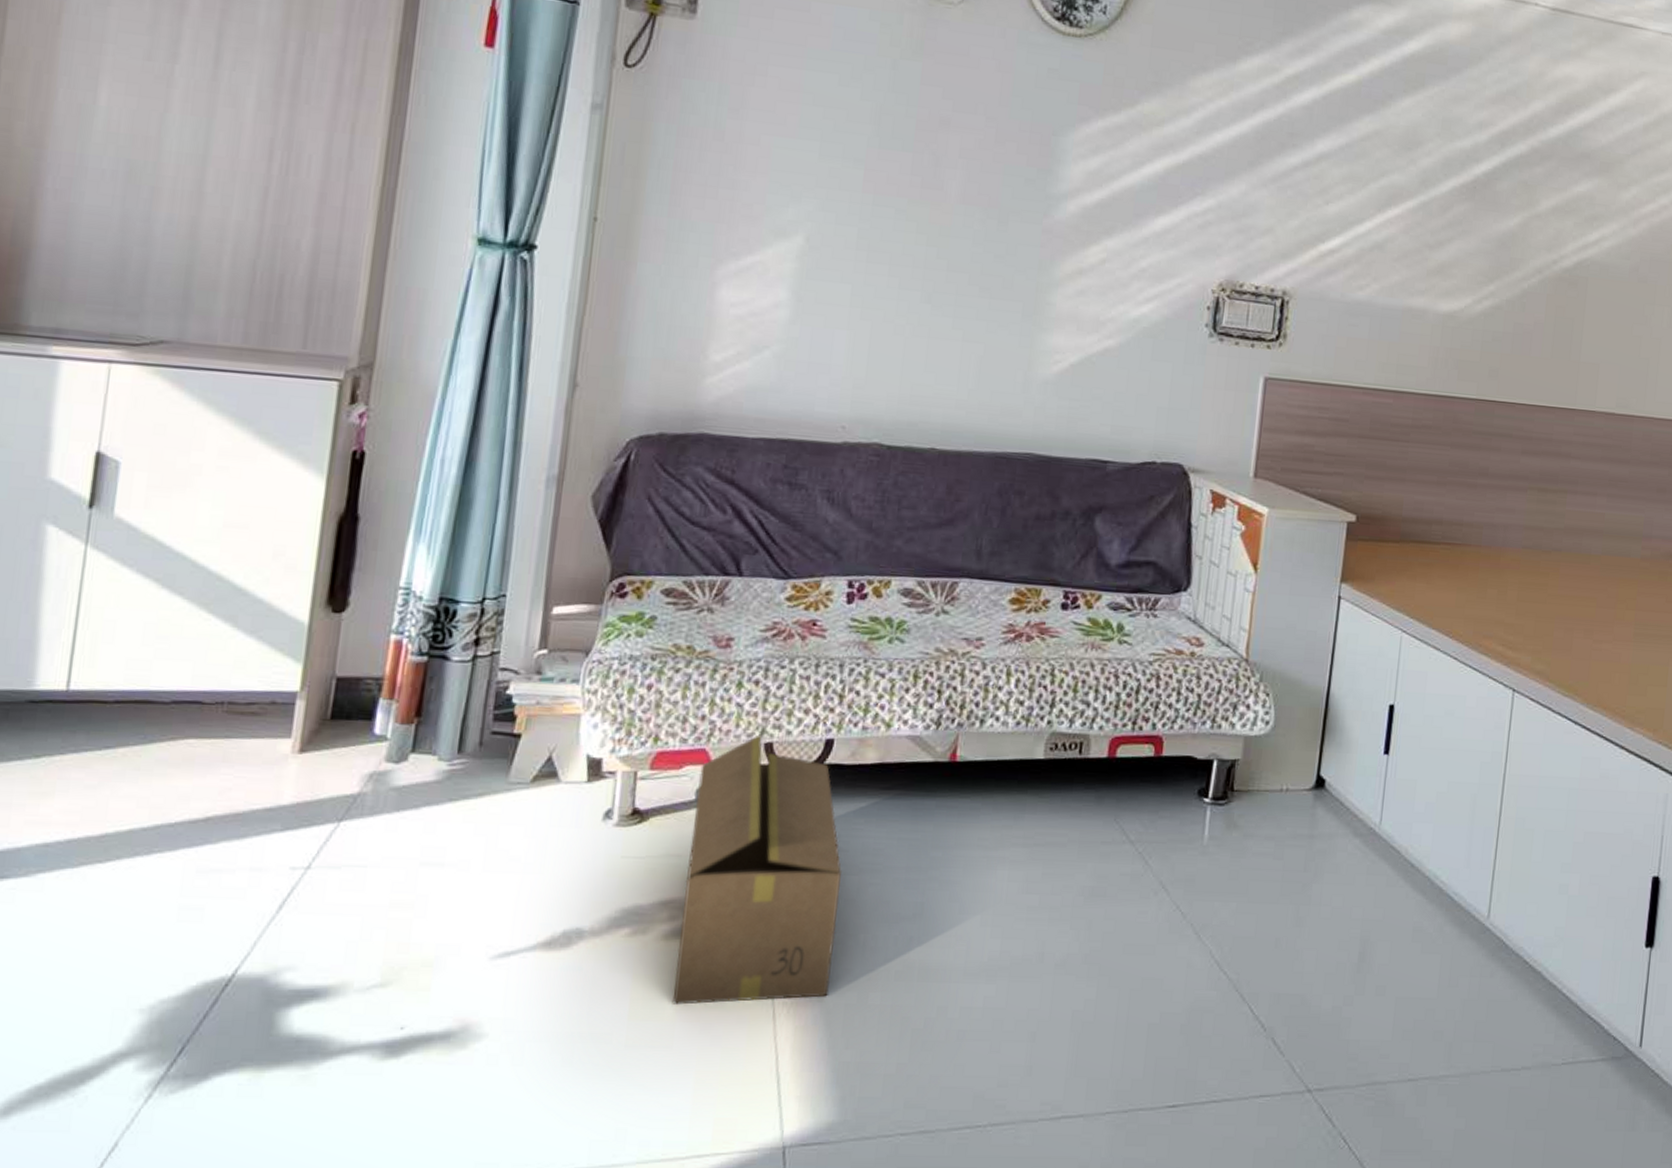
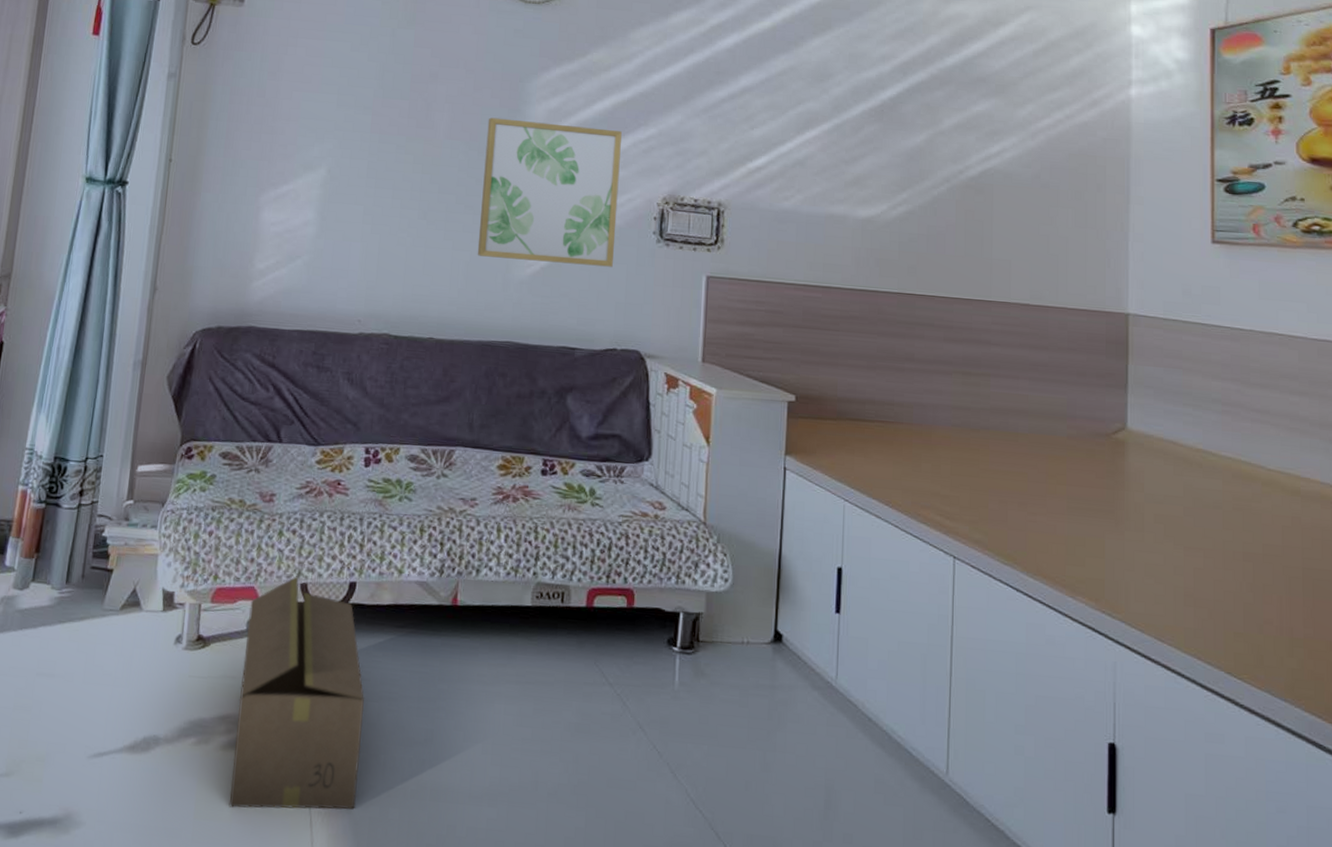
wall art: none [992,178,1174,366] -> present [477,117,622,267]

